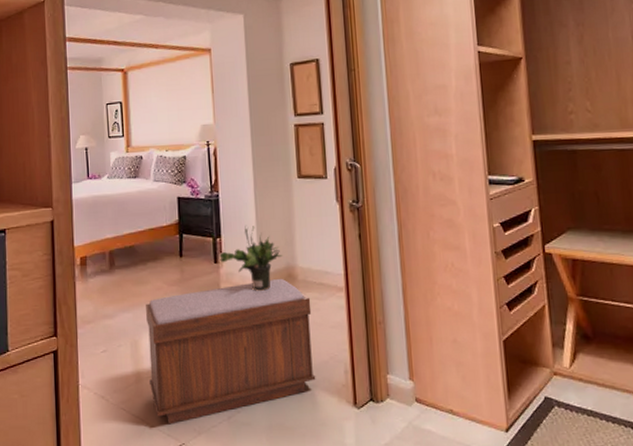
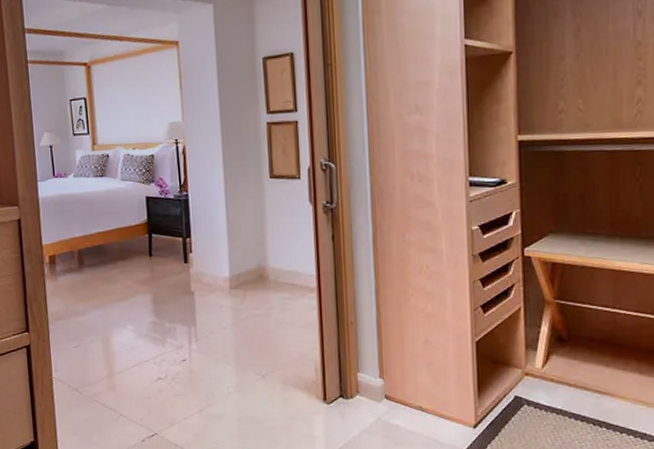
bench: present [146,278,316,425] -> none [116,278,286,416]
potted plant: present [219,225,283,291] -> none [189,225,254,291]

